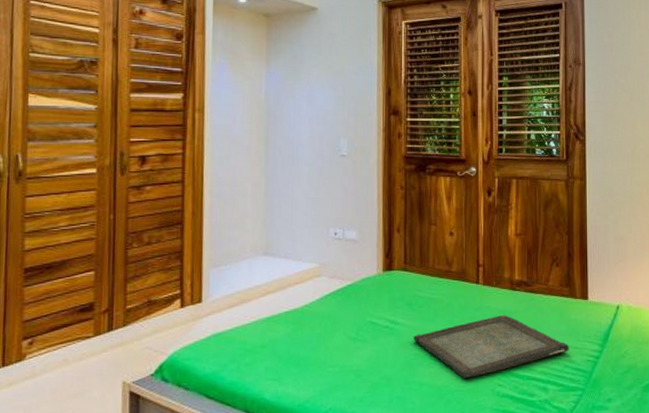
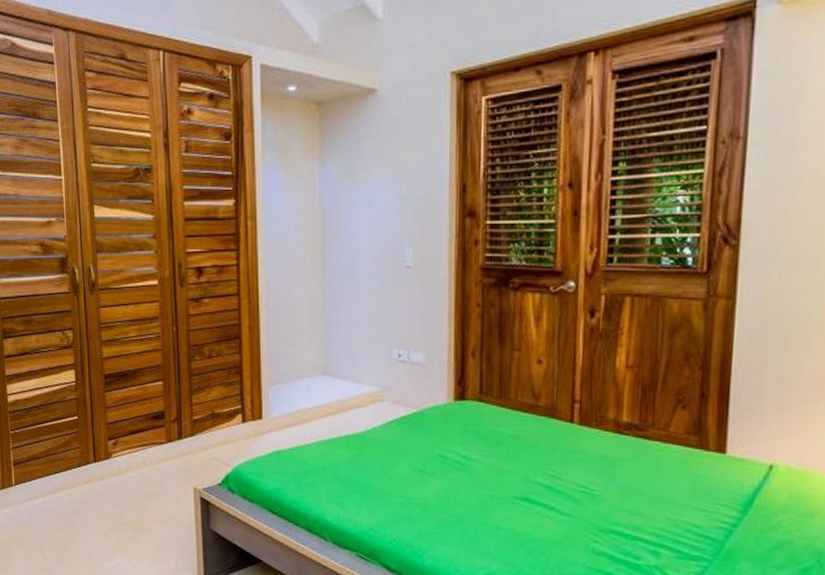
serving tray: present [413,314,569,379] -> none [489,461,694,529]

